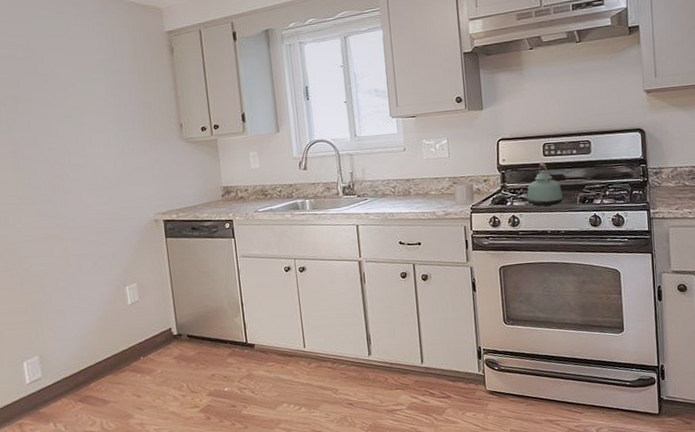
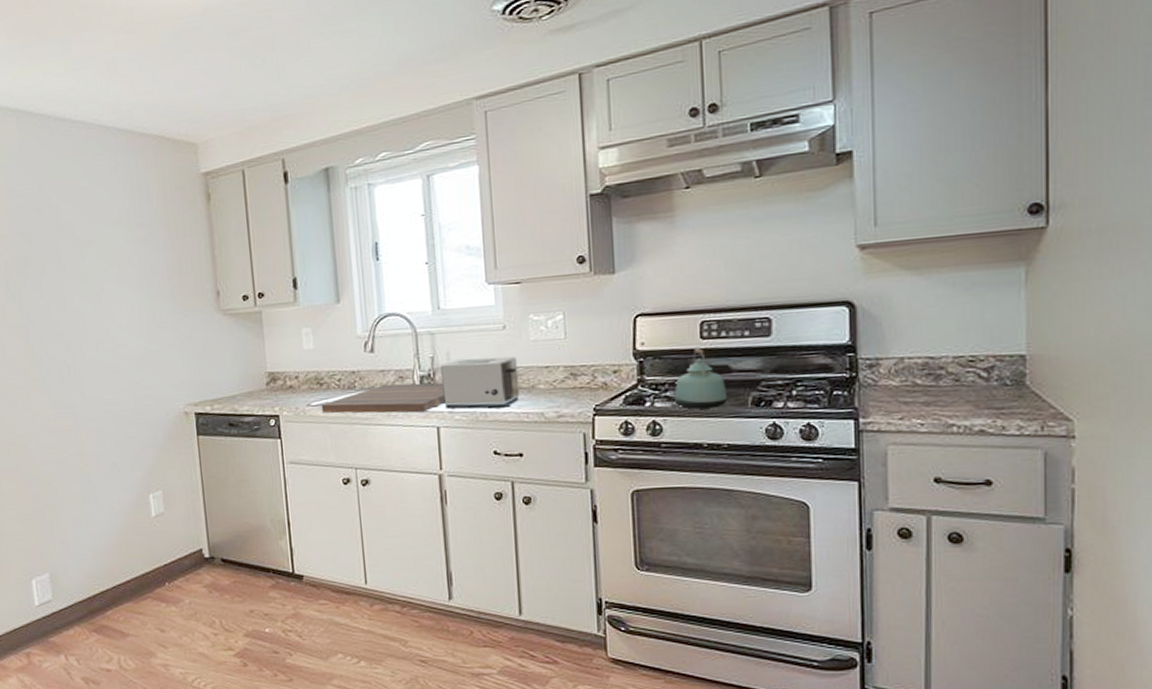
cutting board: none [266,192,362,218] -> present [321,382,445,414]
toaster: none [357,171,418,212] -> present [440,356,520,410]
mug: present [453,181,475,205] -> none [569,372,599,404]

